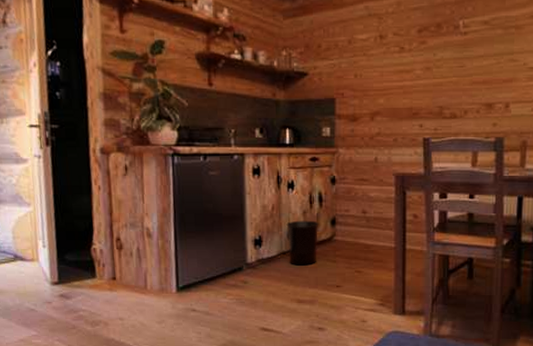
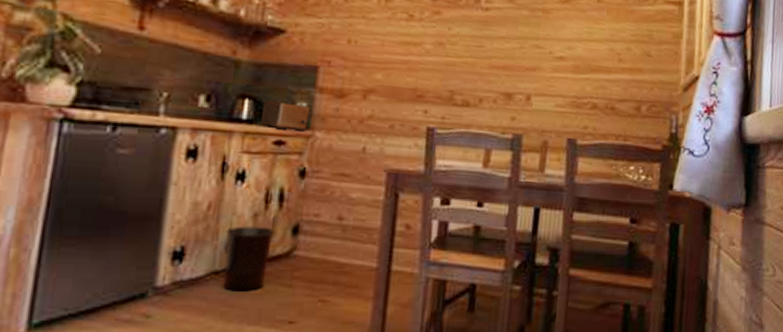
toaster: none [298,128,333,150] -> present [259,99,311,132]

